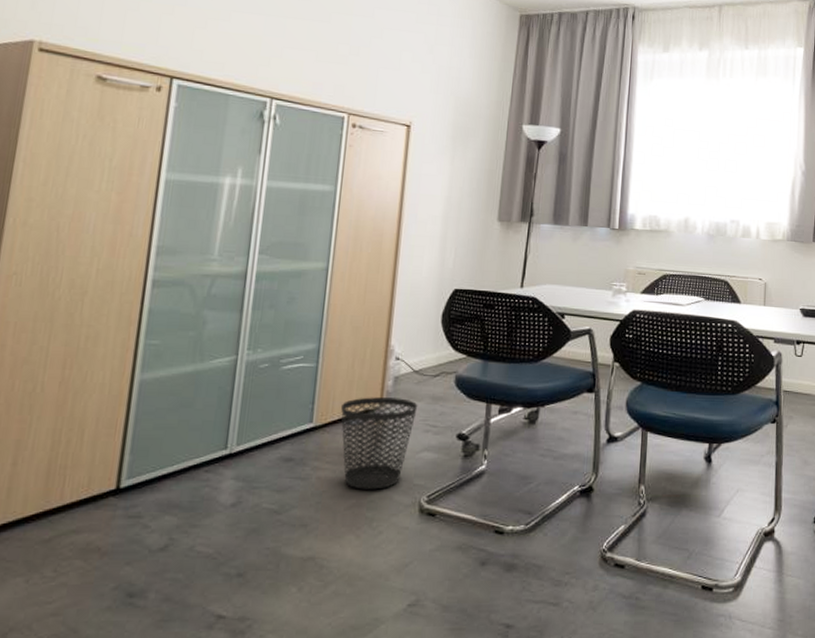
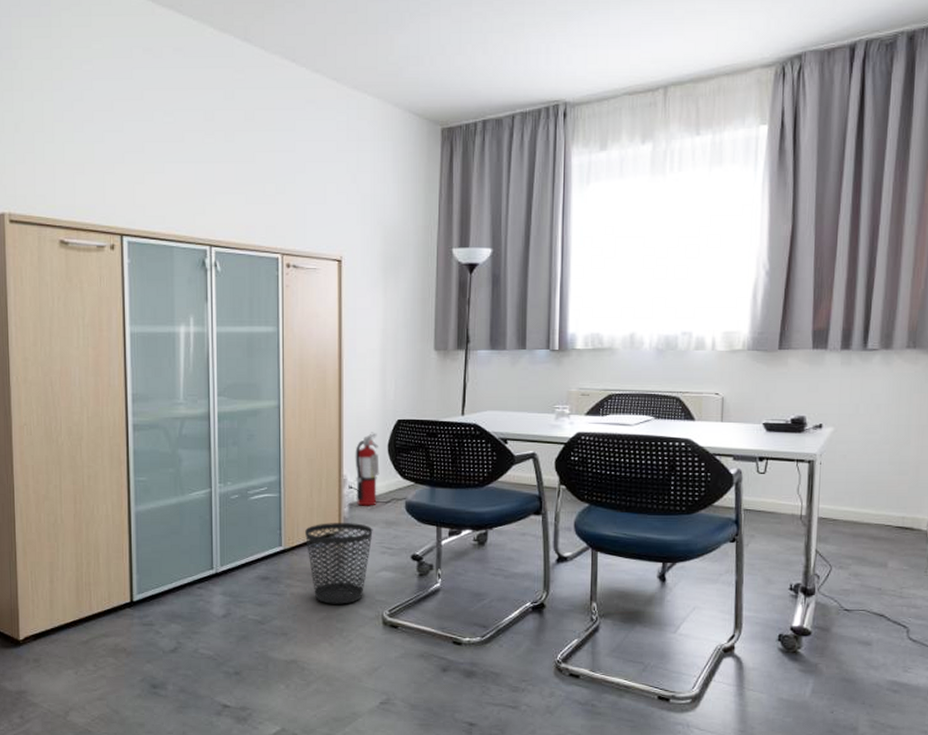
fire extinguisher: none [402,300,432,380] -> present [355,432,380,506]

